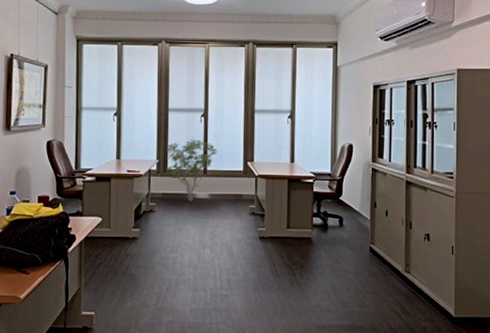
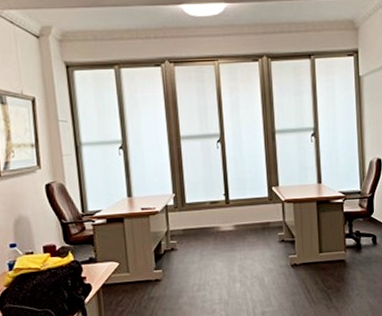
shrub: present [166,139,218,202] -> none [182,168,239,236]

